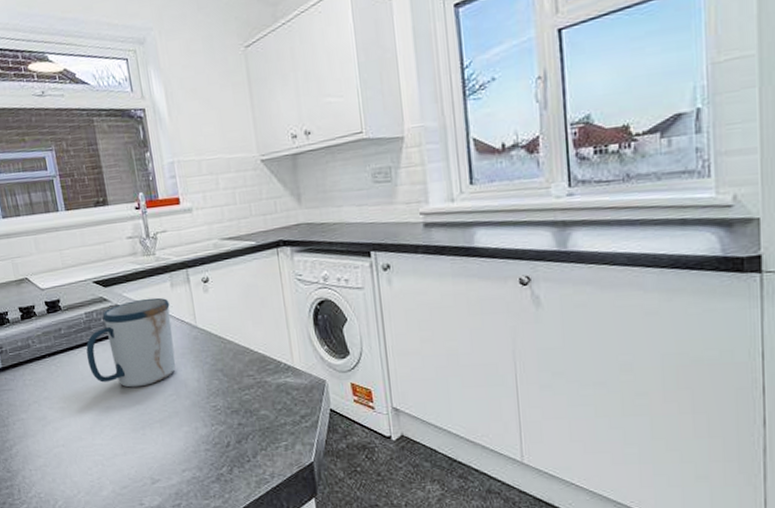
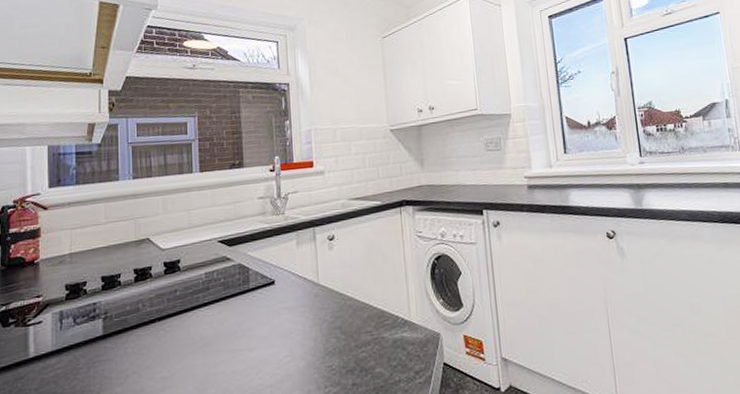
mug: present [86,297,176,388] -> none [201,255,294,351]

